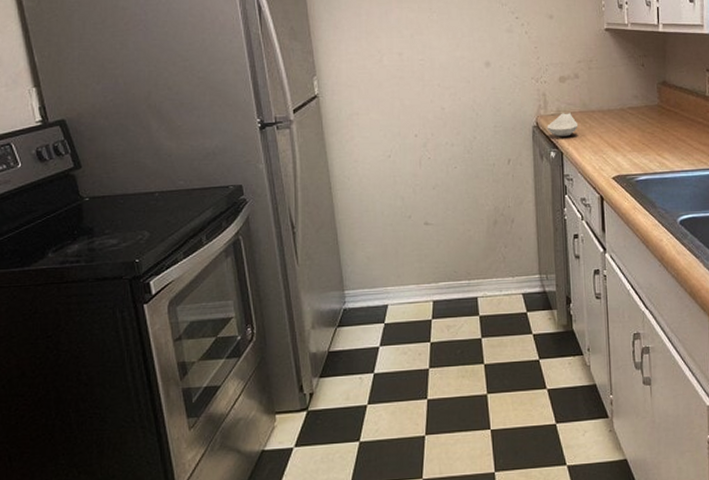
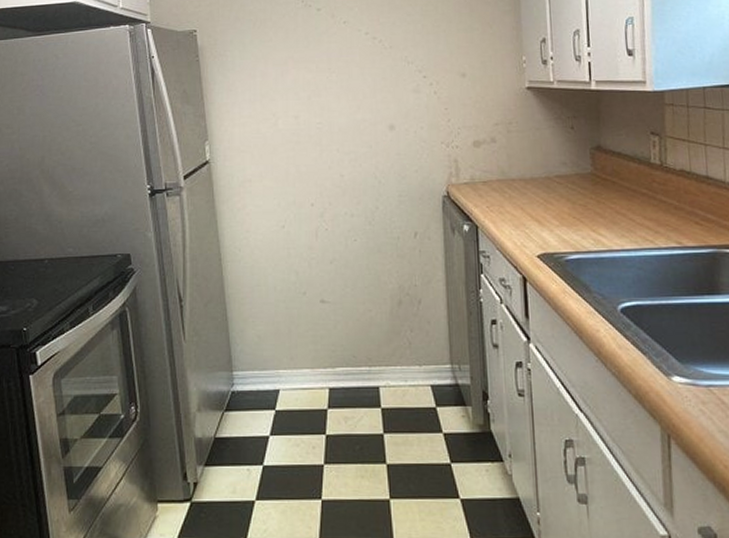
spoon rest: present [547,113,579,137] -> none [459,181,496,208]

